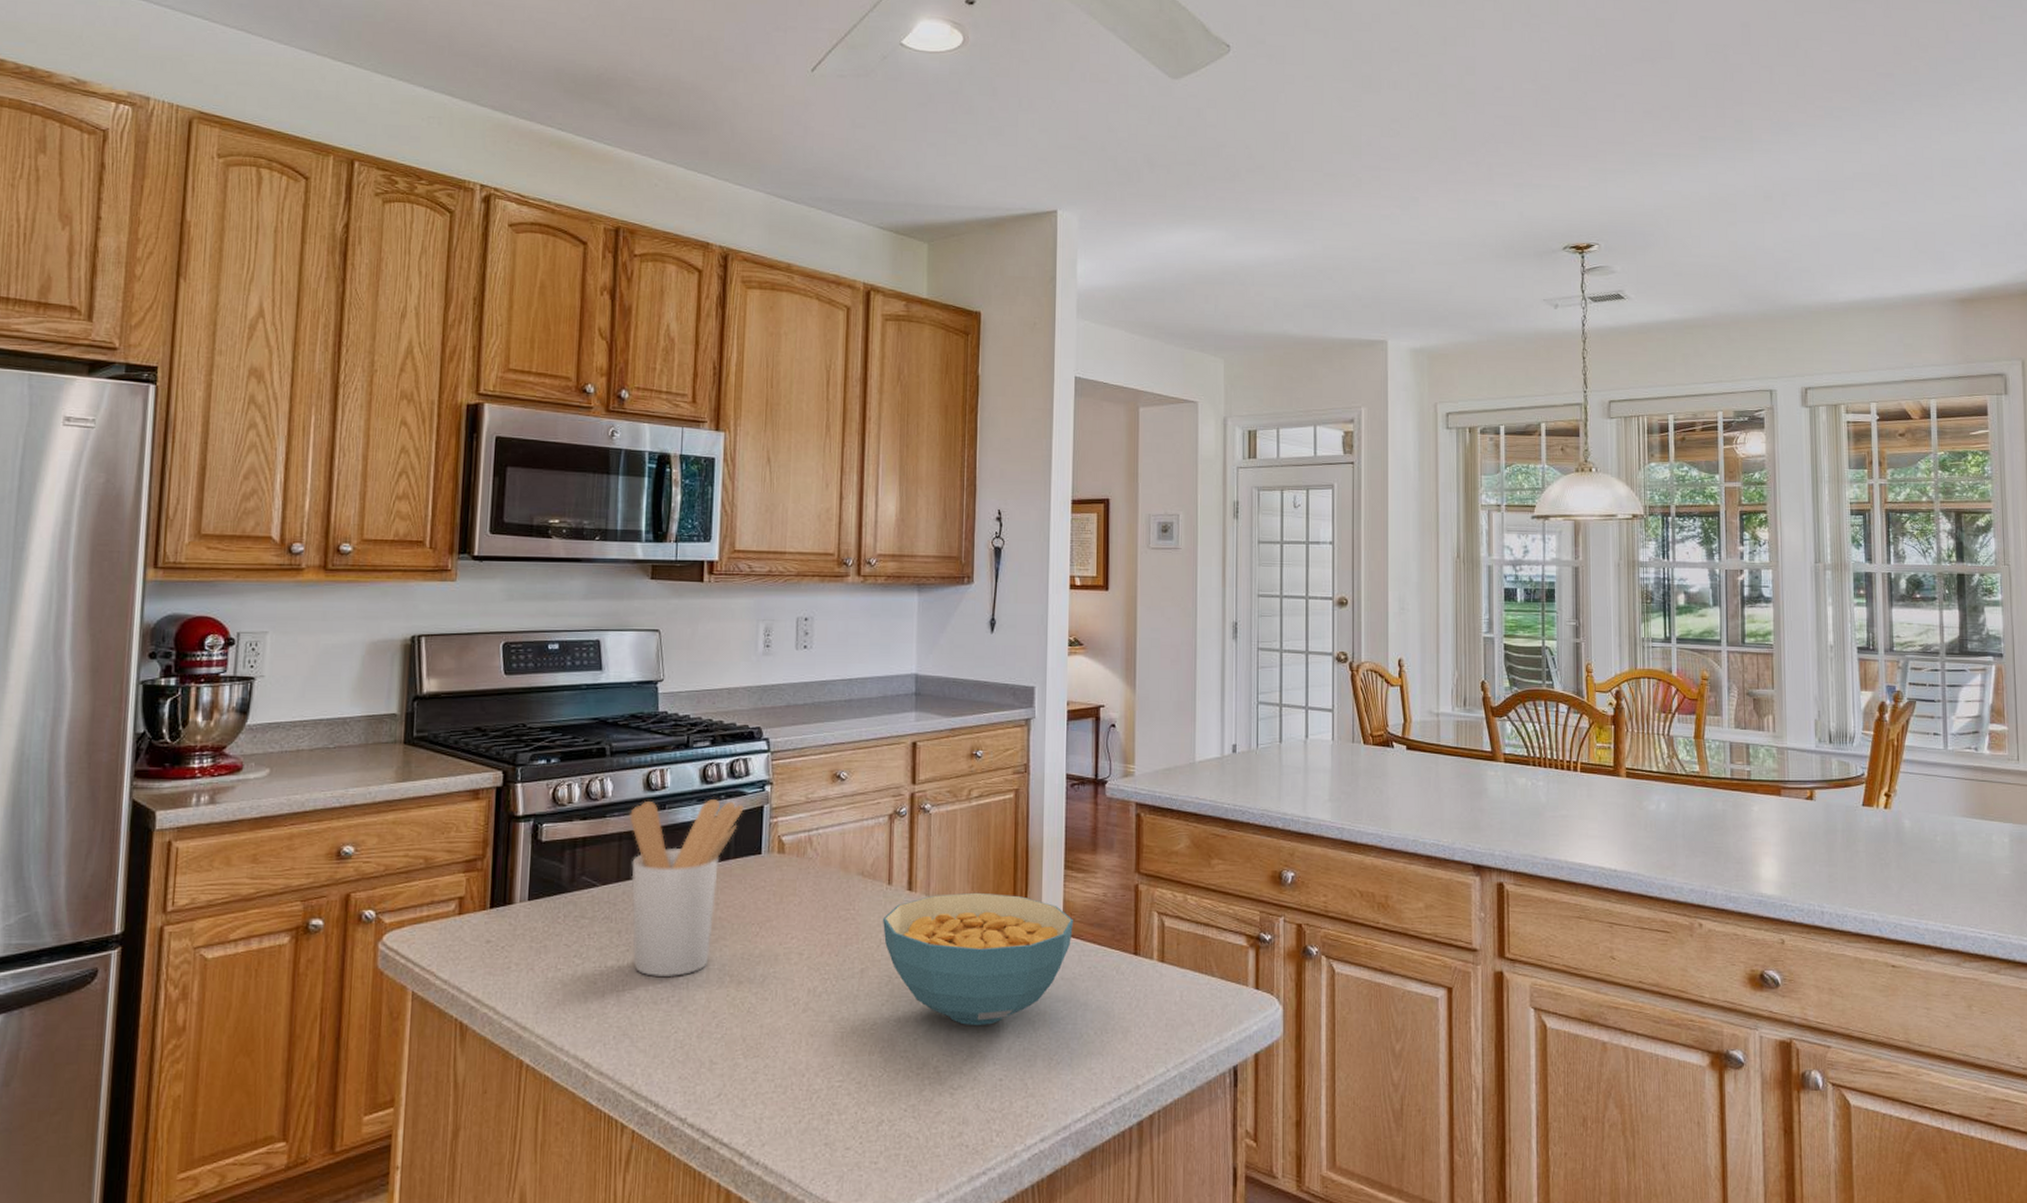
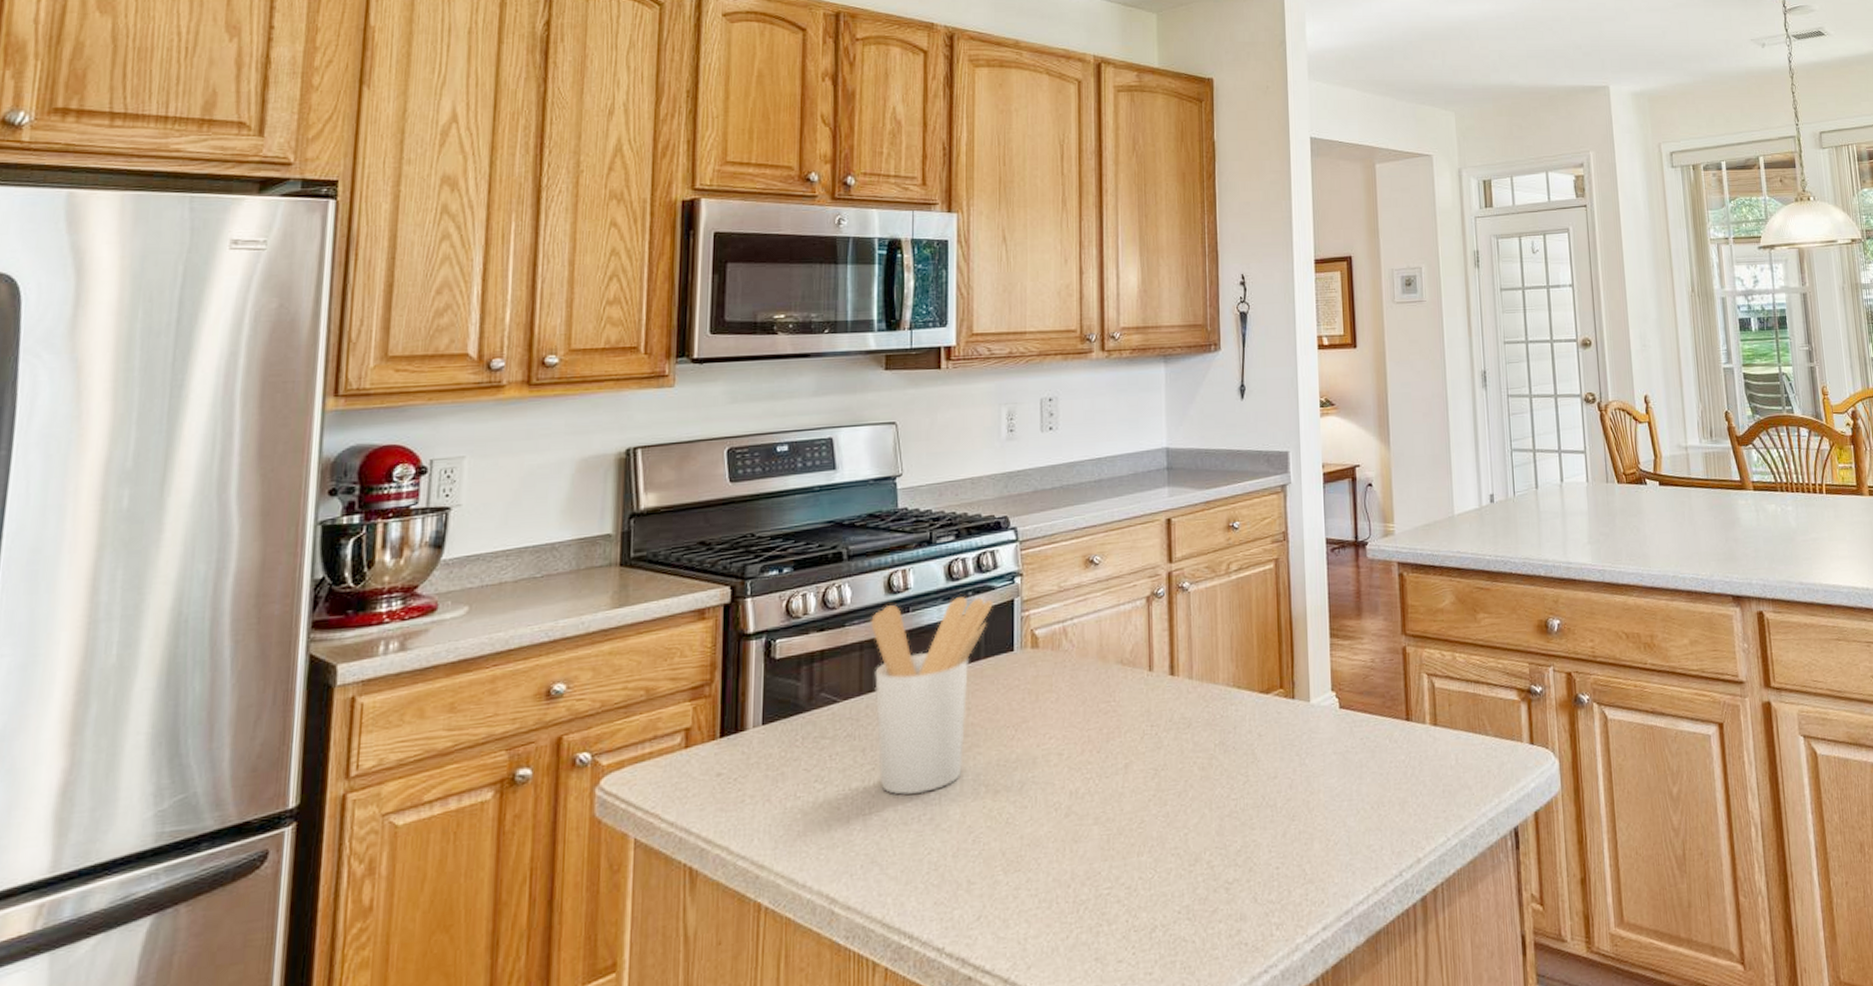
cereal bowl: present [883,892,1073,1026] -> none [1146,669,1342,813]

